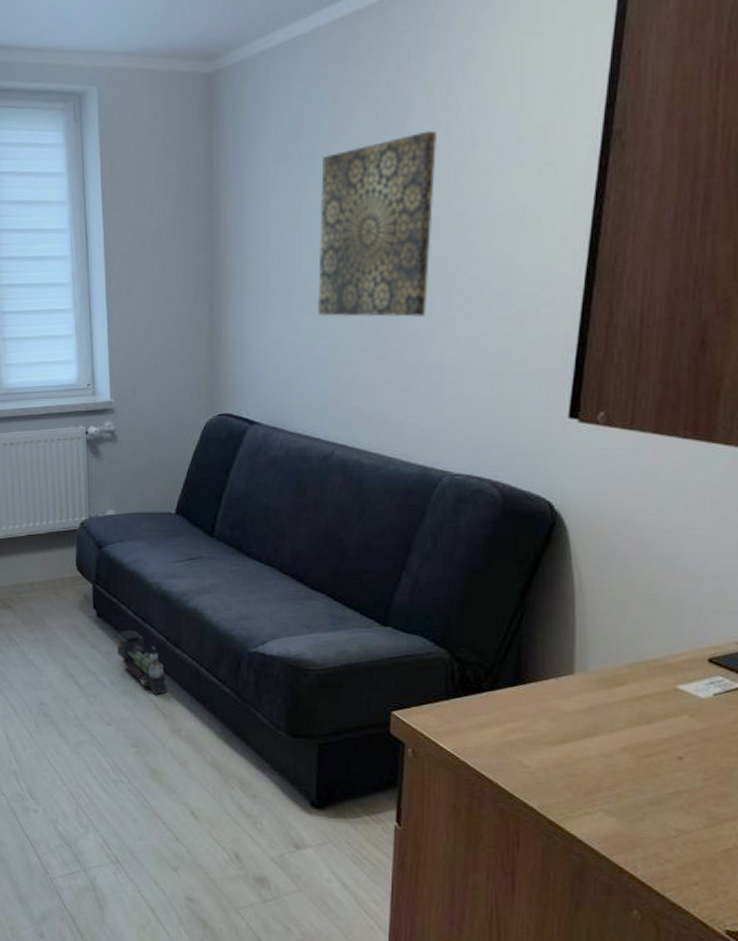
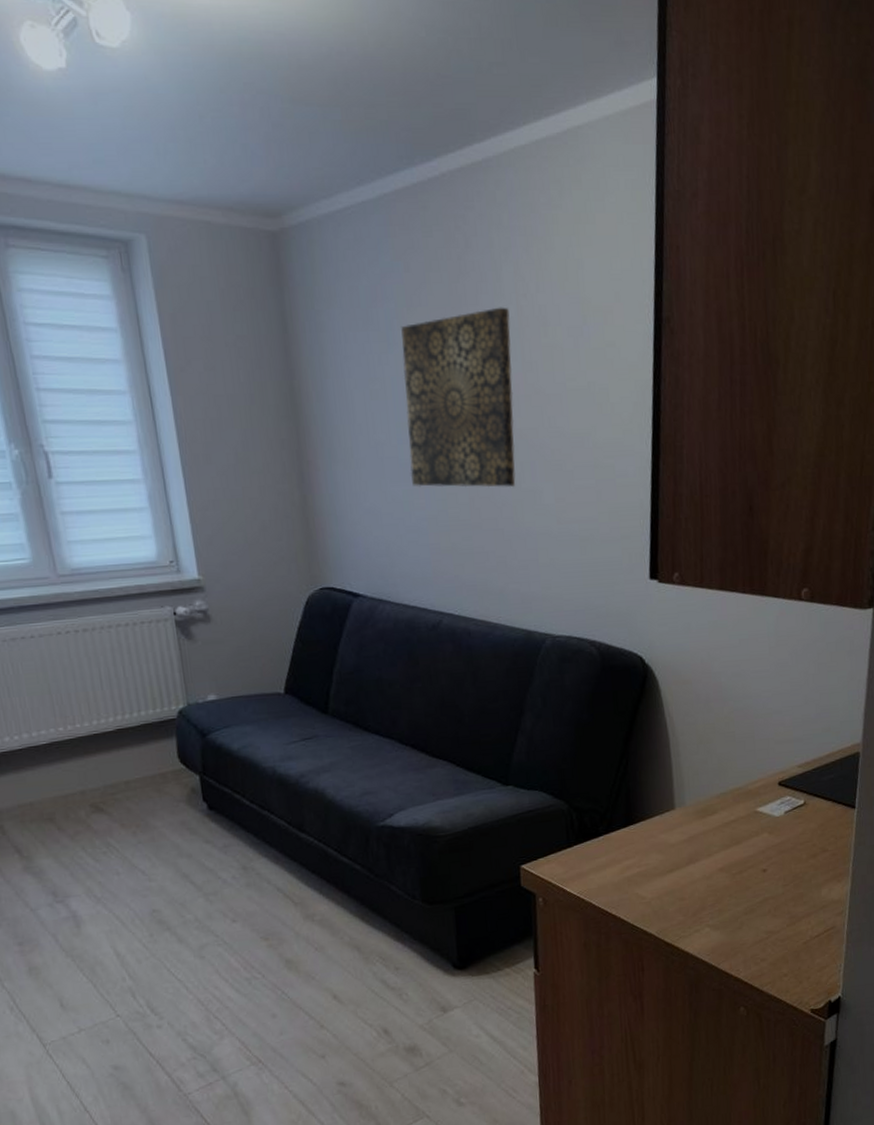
toy train: present [115,630,167,695] -> none [231,819,295,883]

